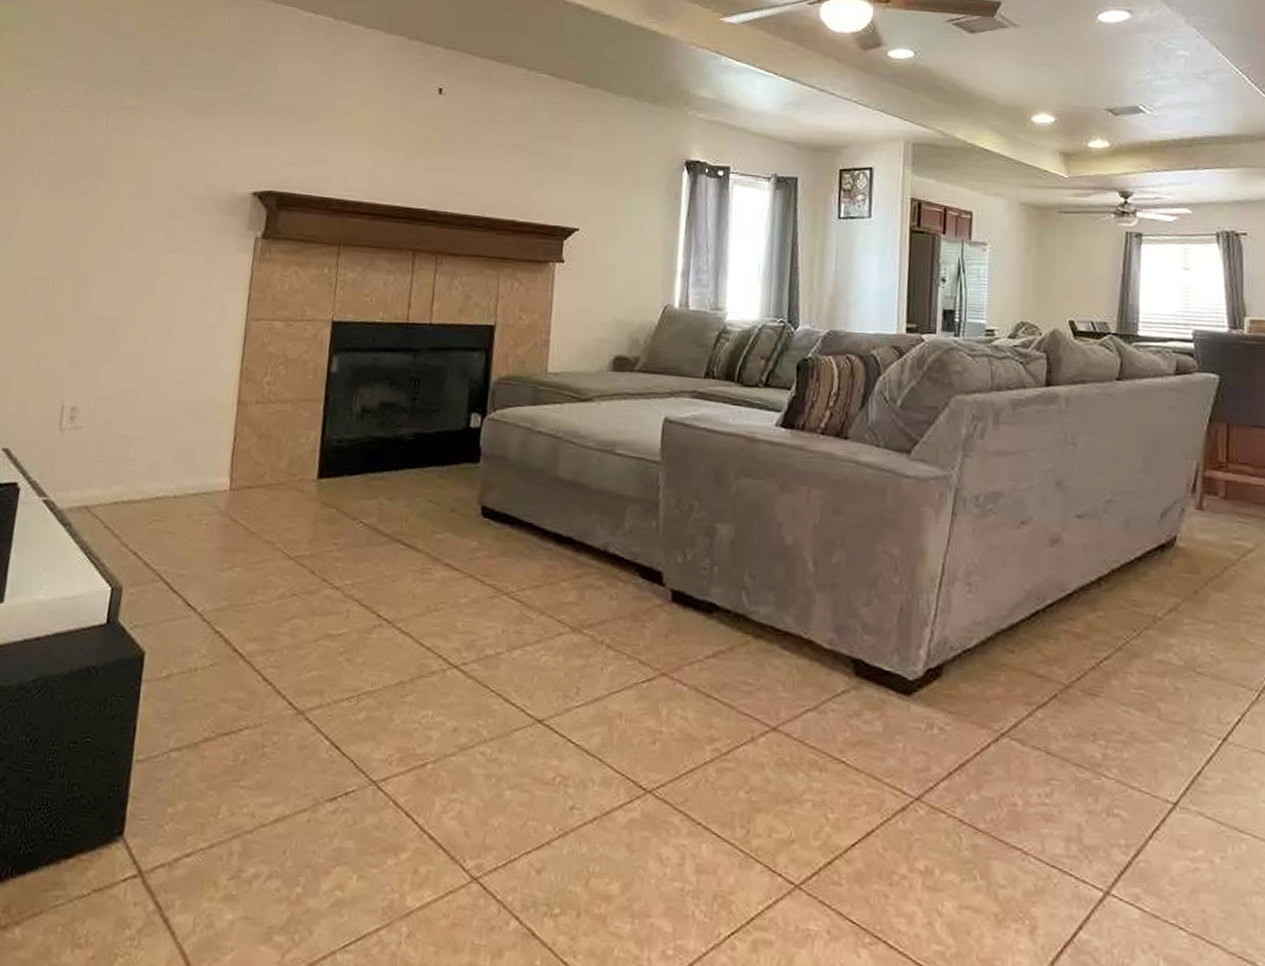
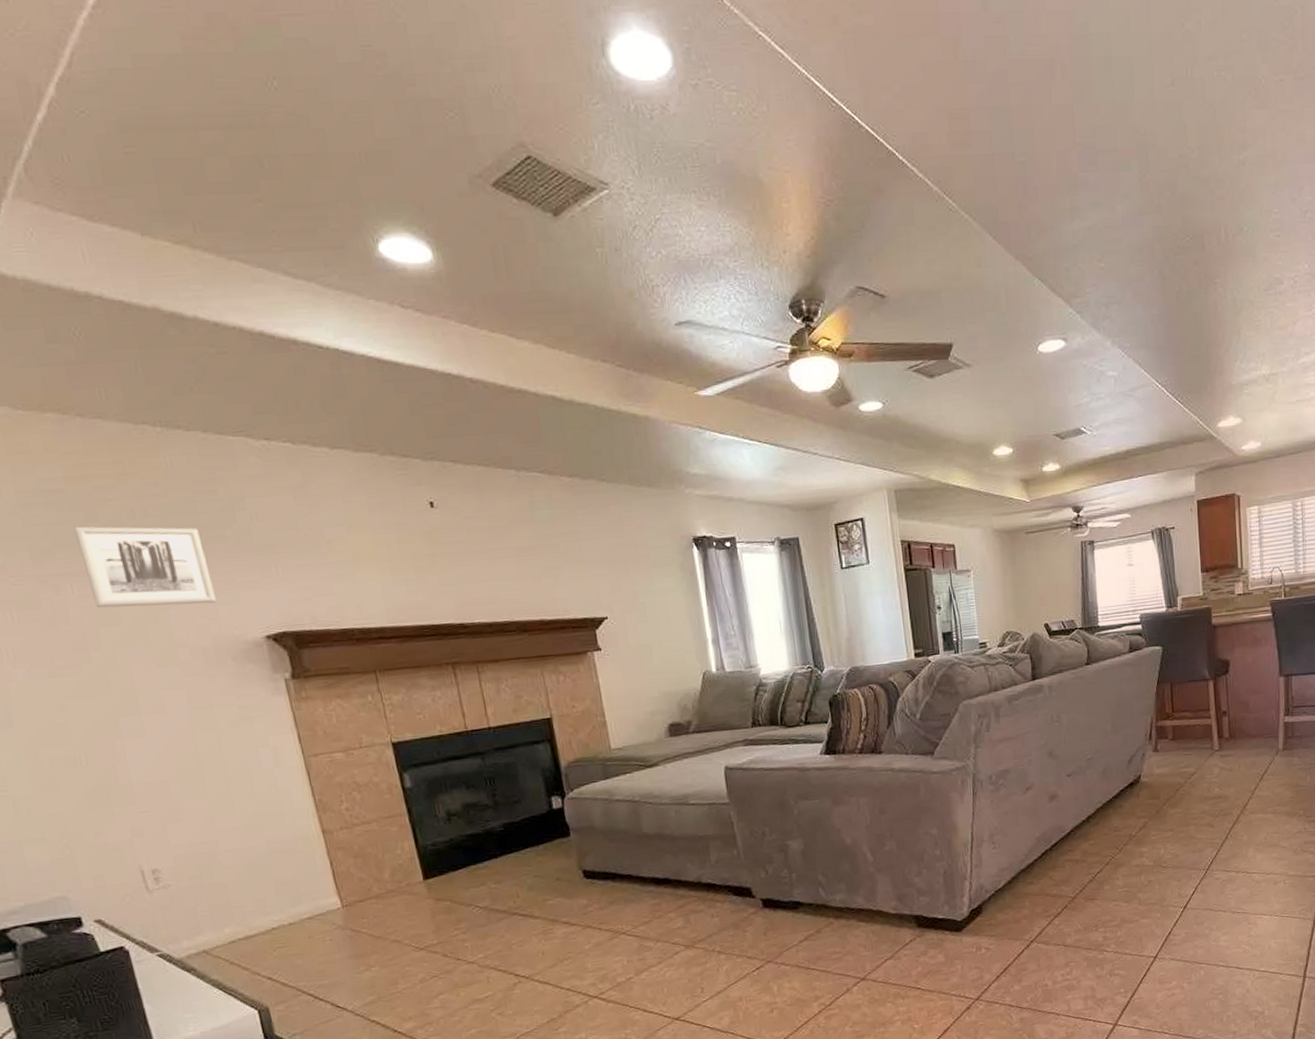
wall art: none [121,66,230,154] -> present [74,526,216,608]

